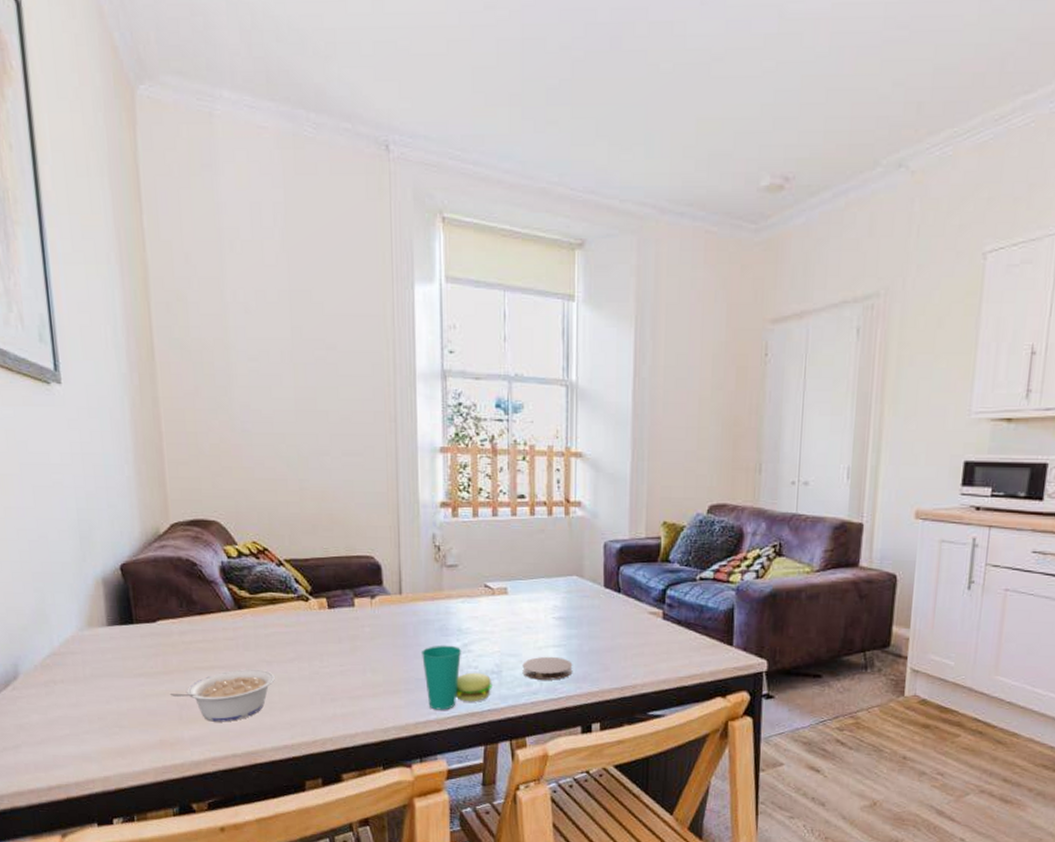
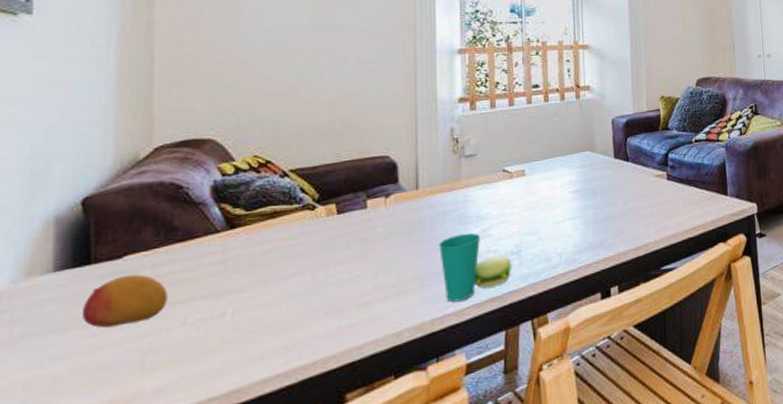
fruit: none [131,638,194,681] -> present [81,274,167,329]
legume: present [169,668,275,722] -> none [130,291,270,364]
coaster: present [522,656,573,680] -> none [541,228,590,254]

